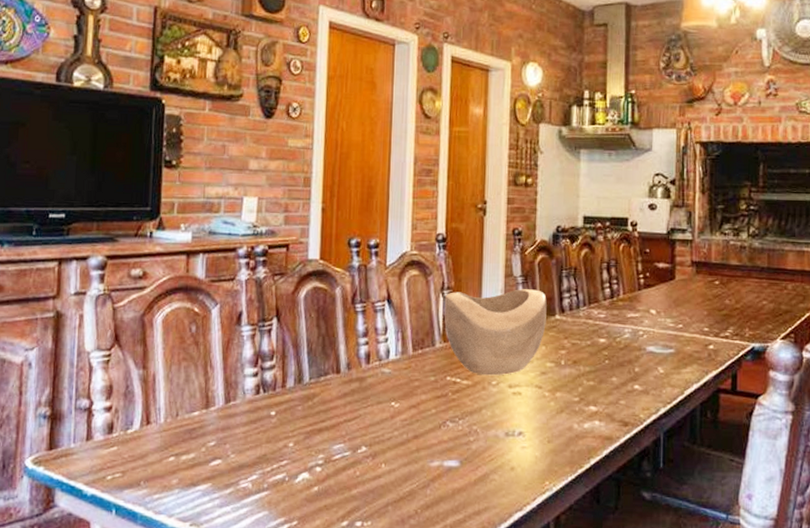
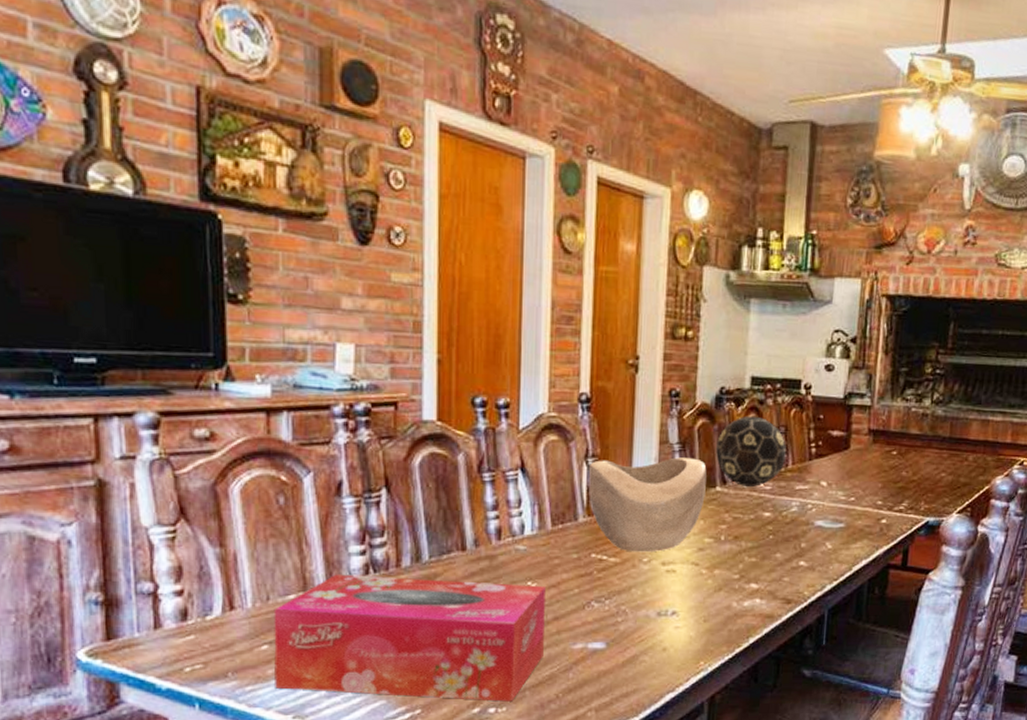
tissue box: none [177,394,407,516] -> present [273,574,546,702]
decorative ball: none [555,250,618,316] -> present [716,415,787,488]

